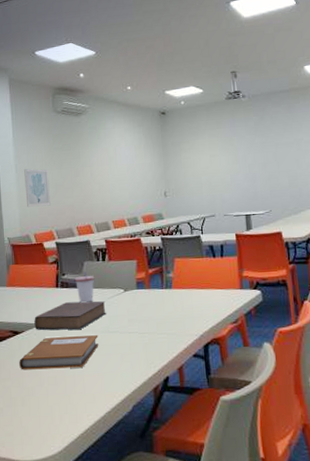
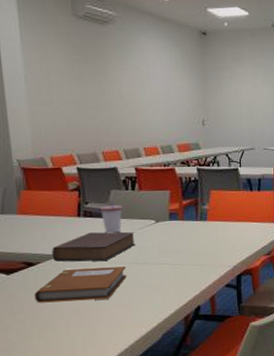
wall art: present [24,168,51,207] -> none [36,81,70,126]

